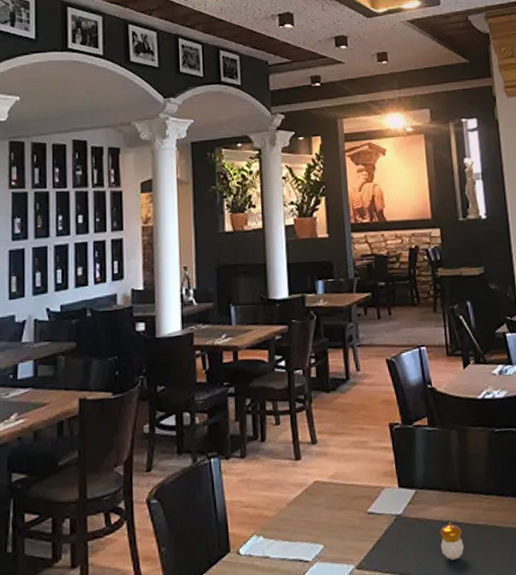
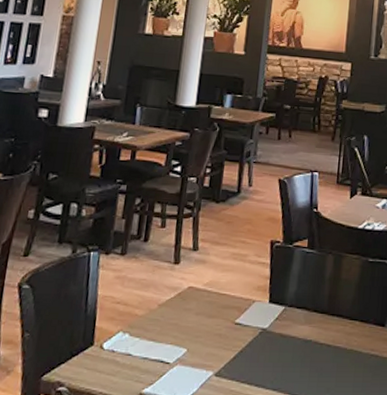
candle: present [440,521,464,560] -> none [299,341,321,378]

